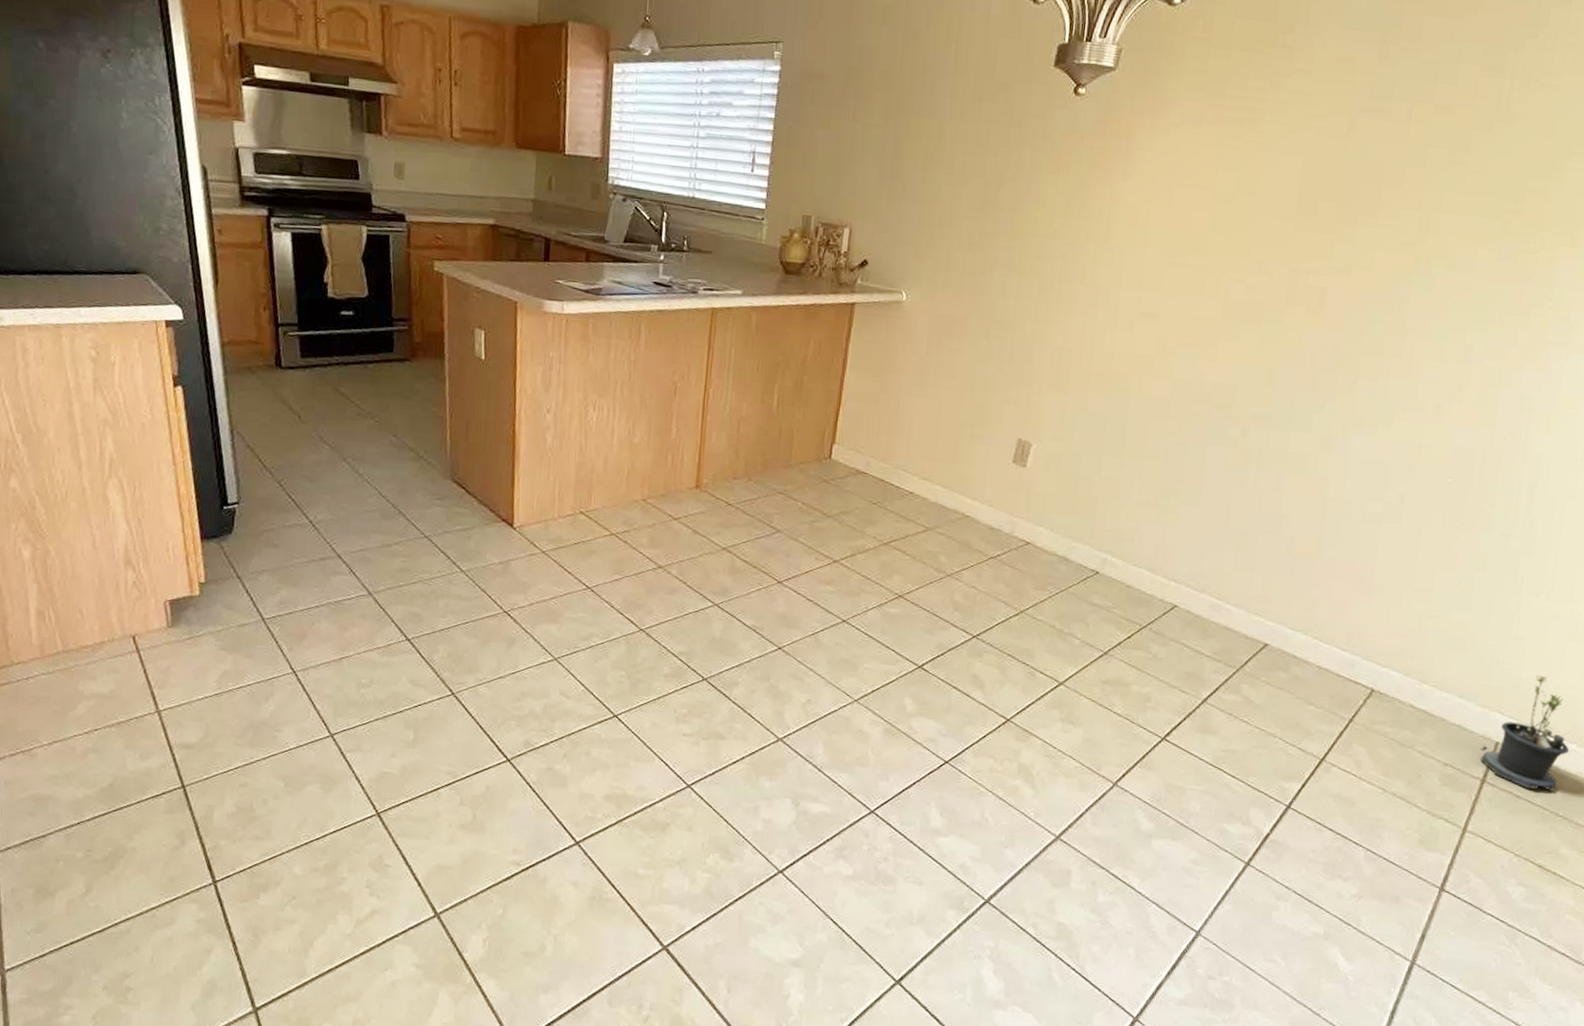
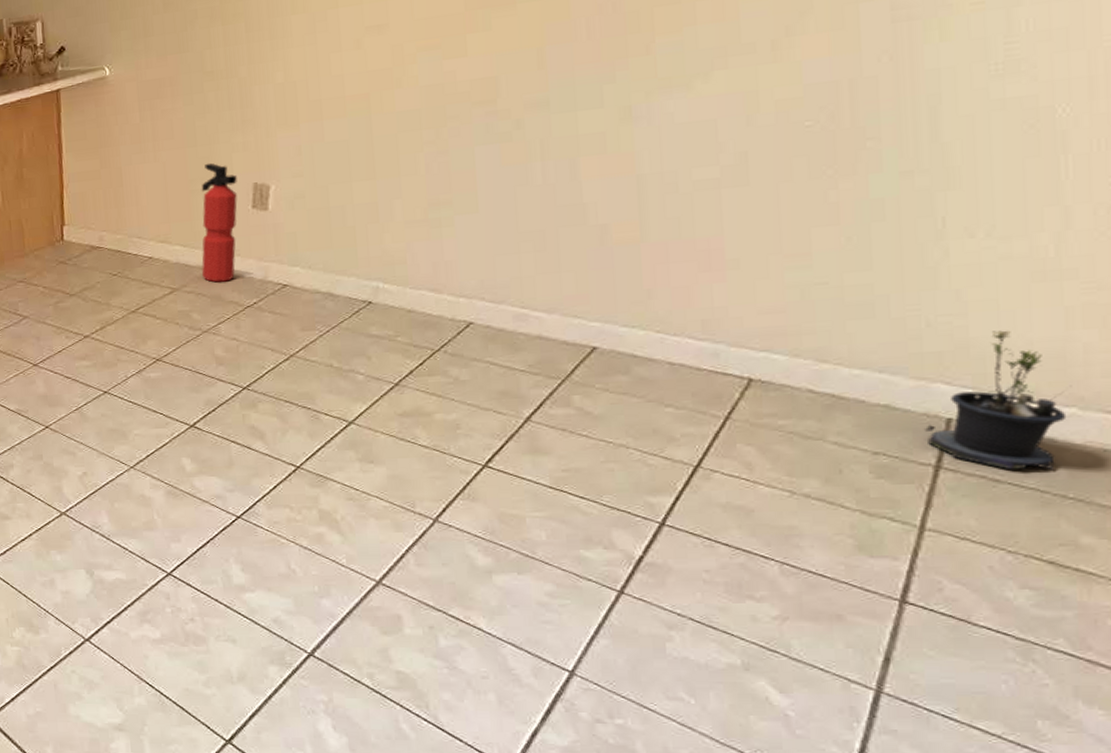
fire extinguisher: none [956,410,1004,530] -> present [201,162,237,283]

